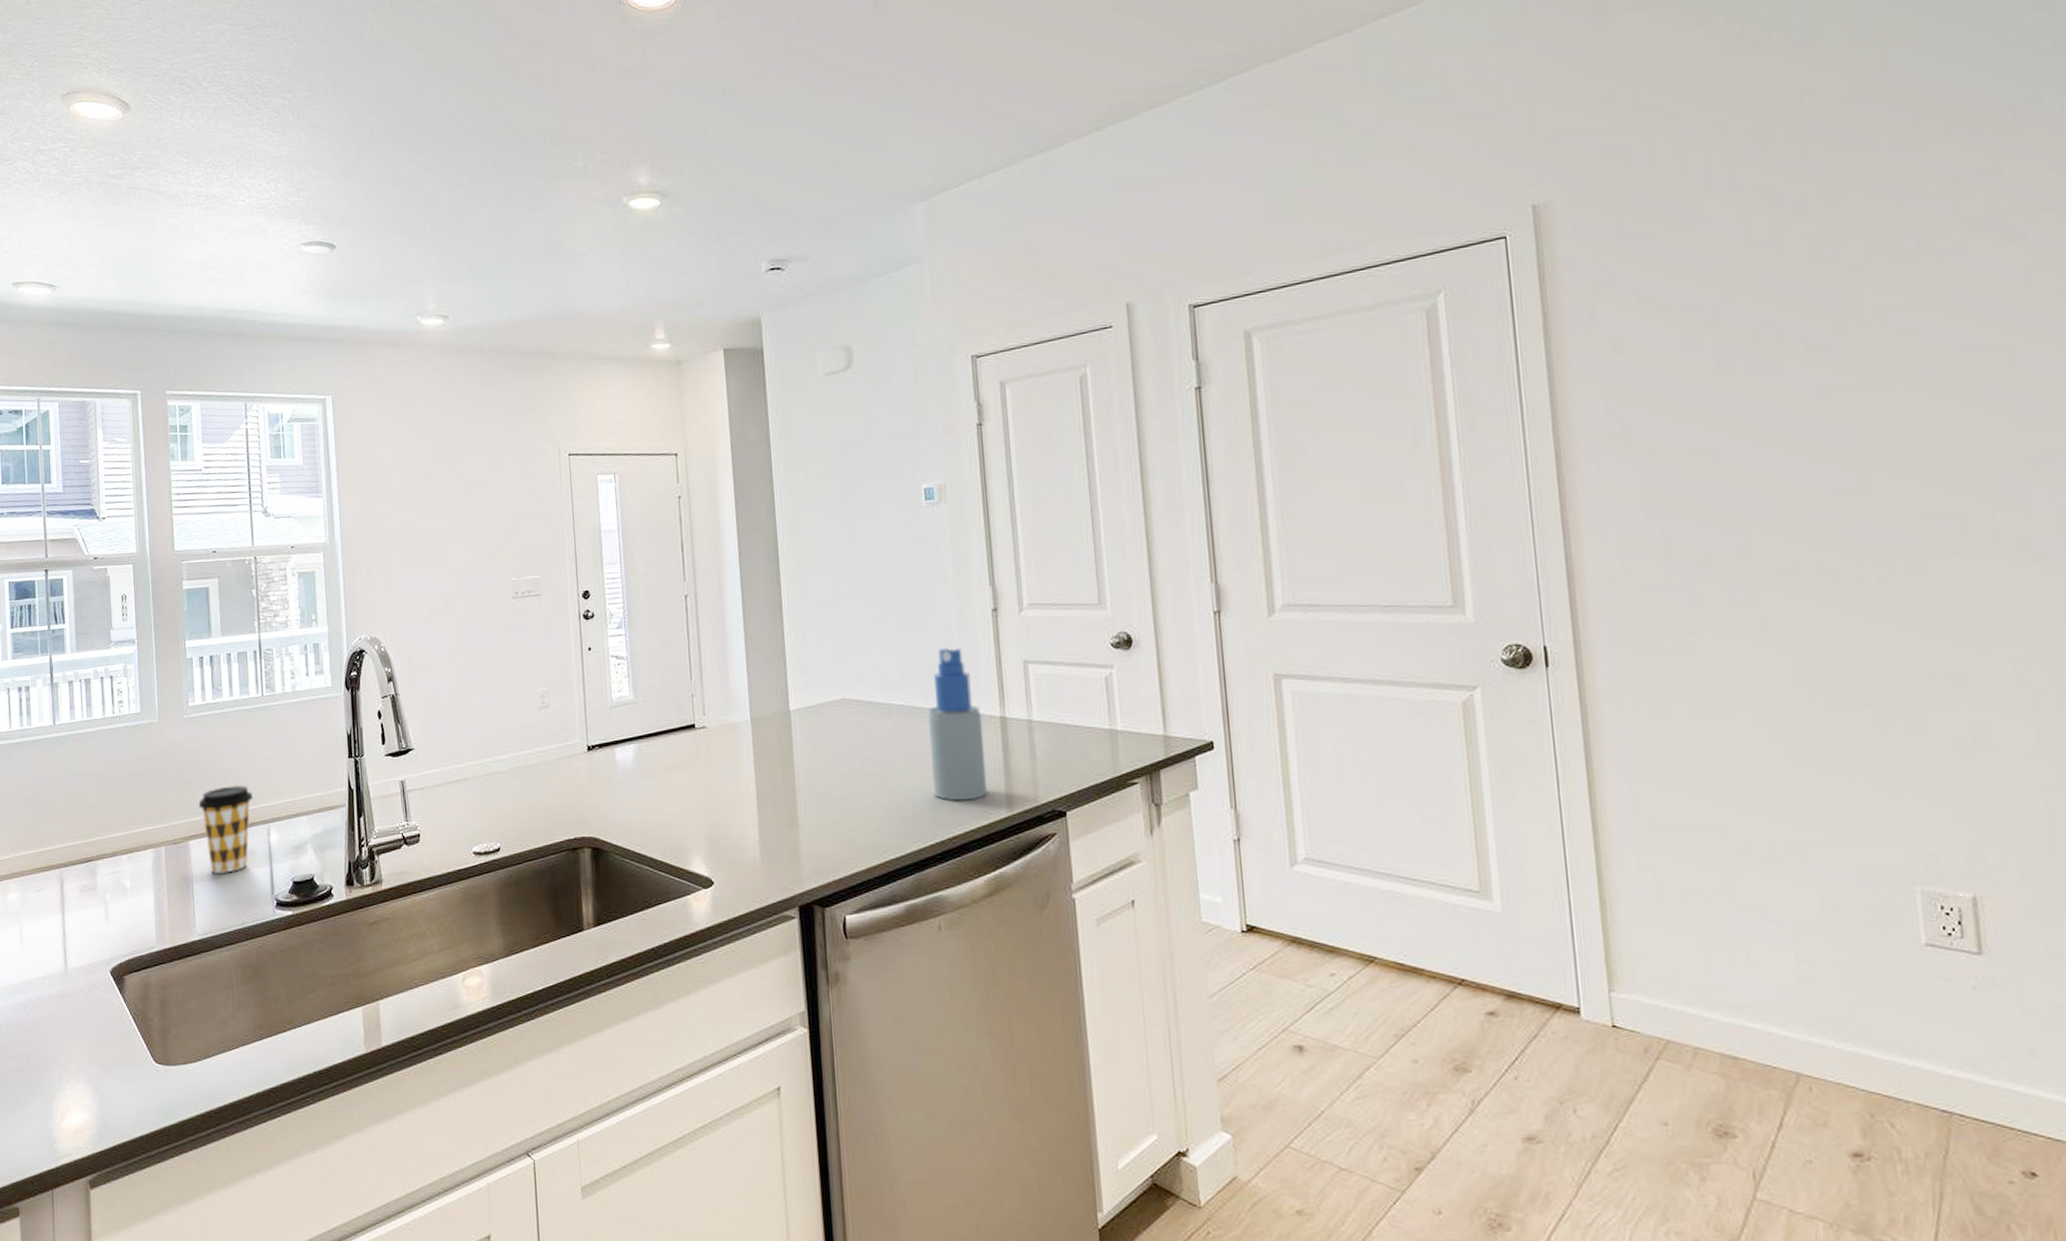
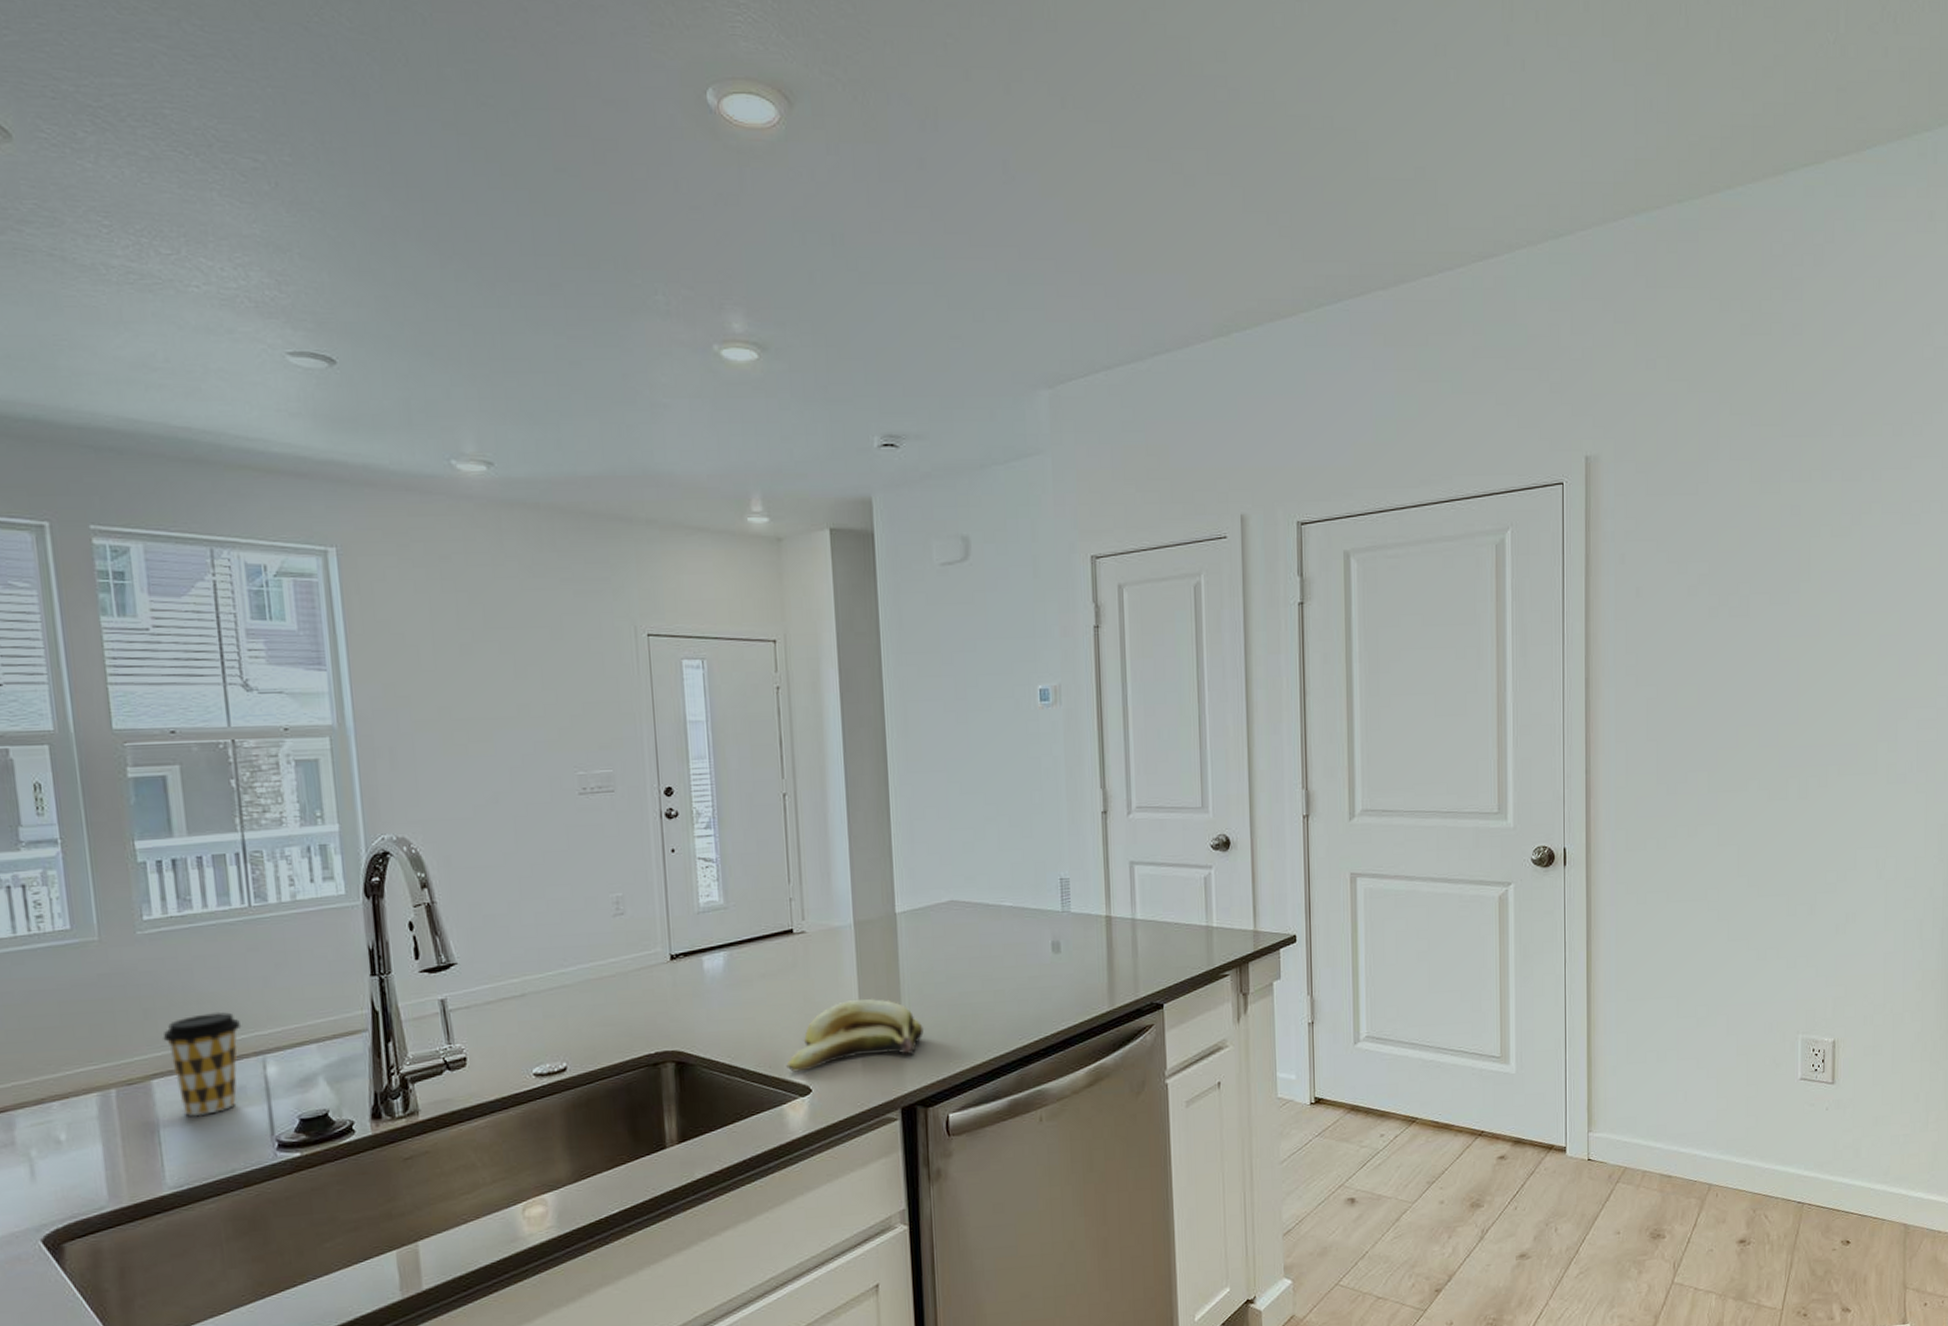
banana: none [690,794,819,864] -> present [786,998,924,1072]
spray bottle: present [928,647,987,801] -> none [1036,849,1091,998]

